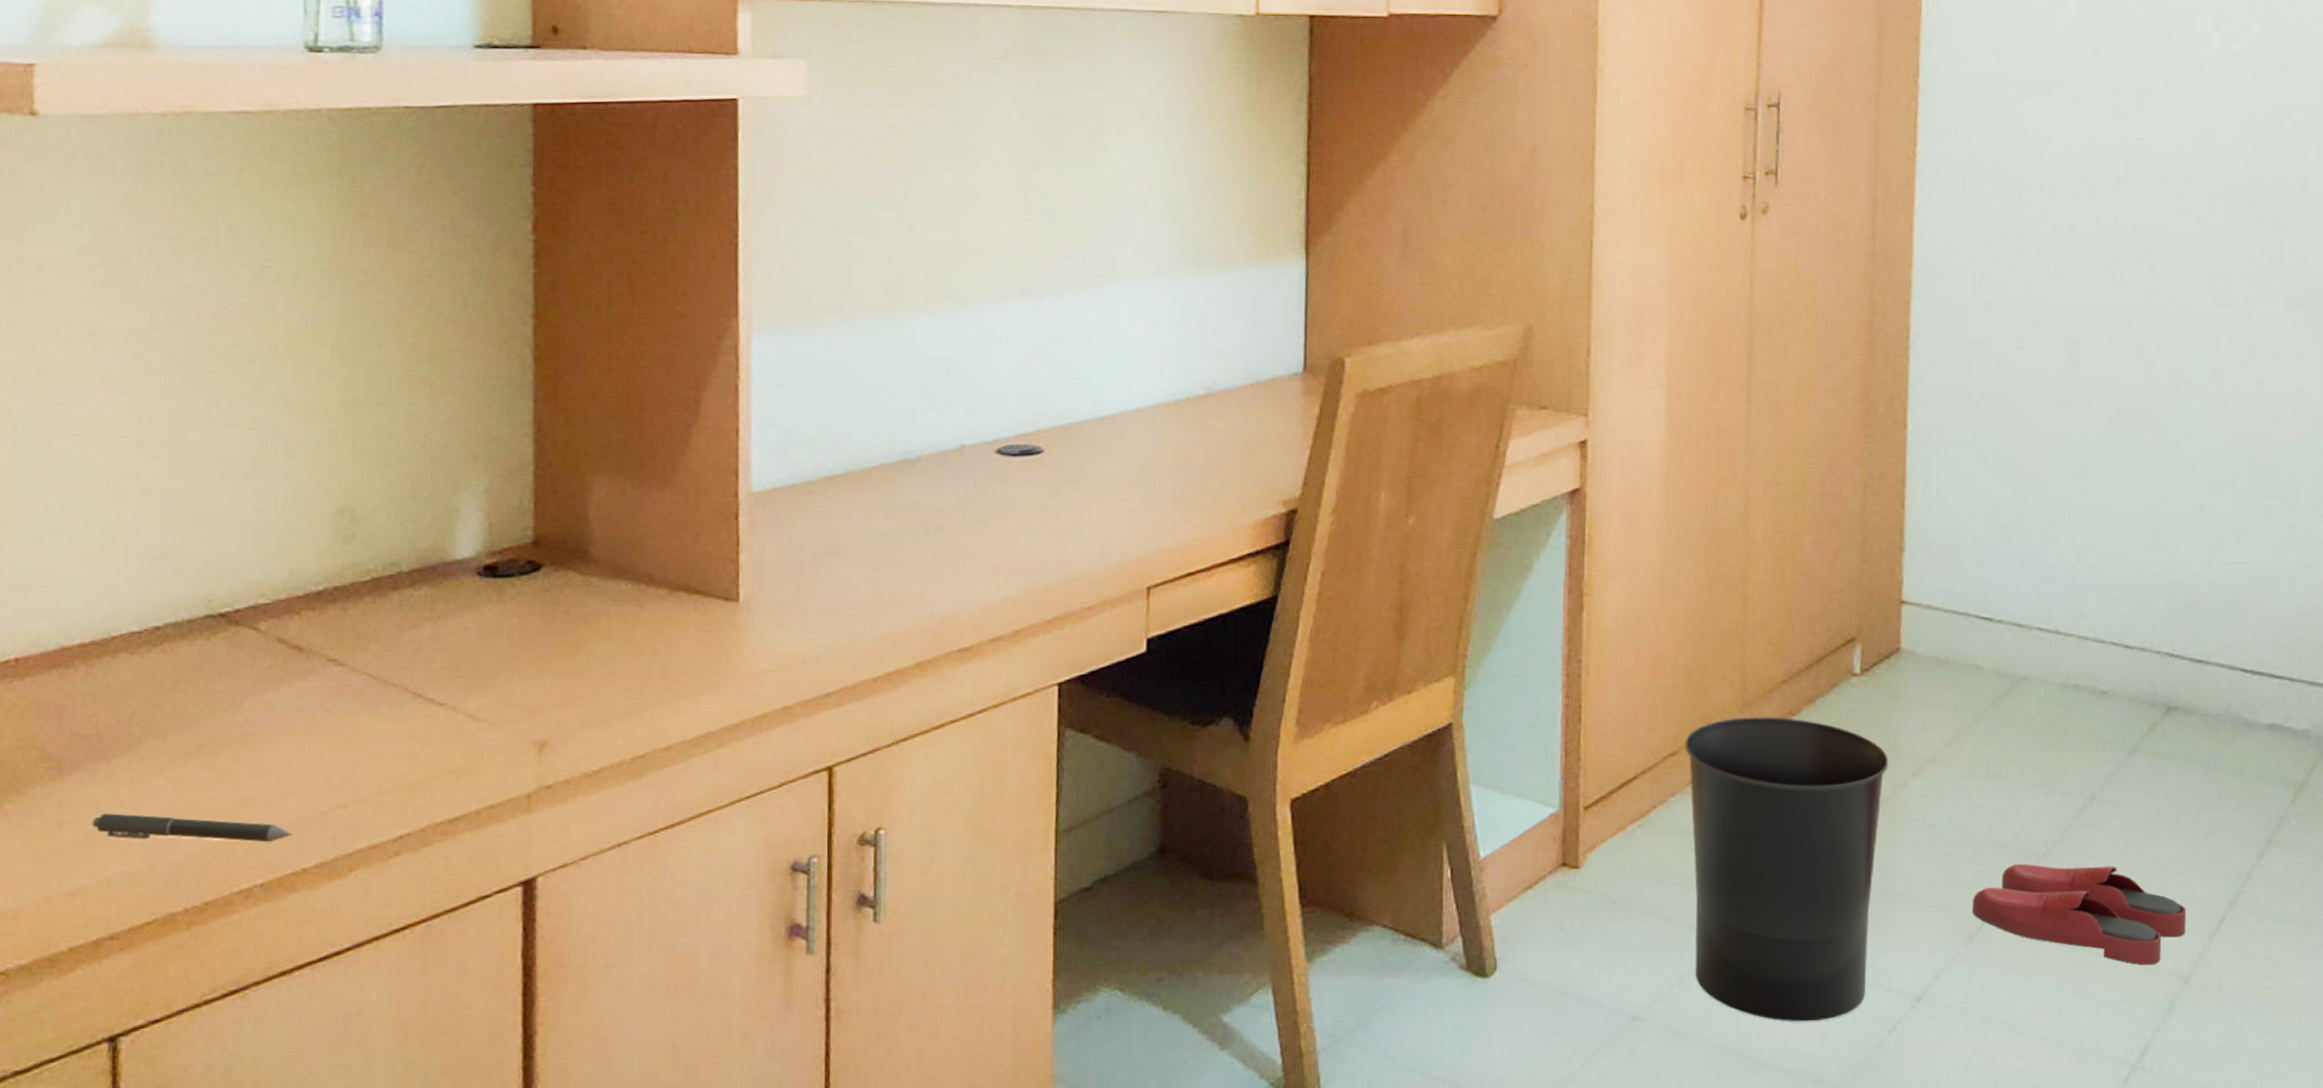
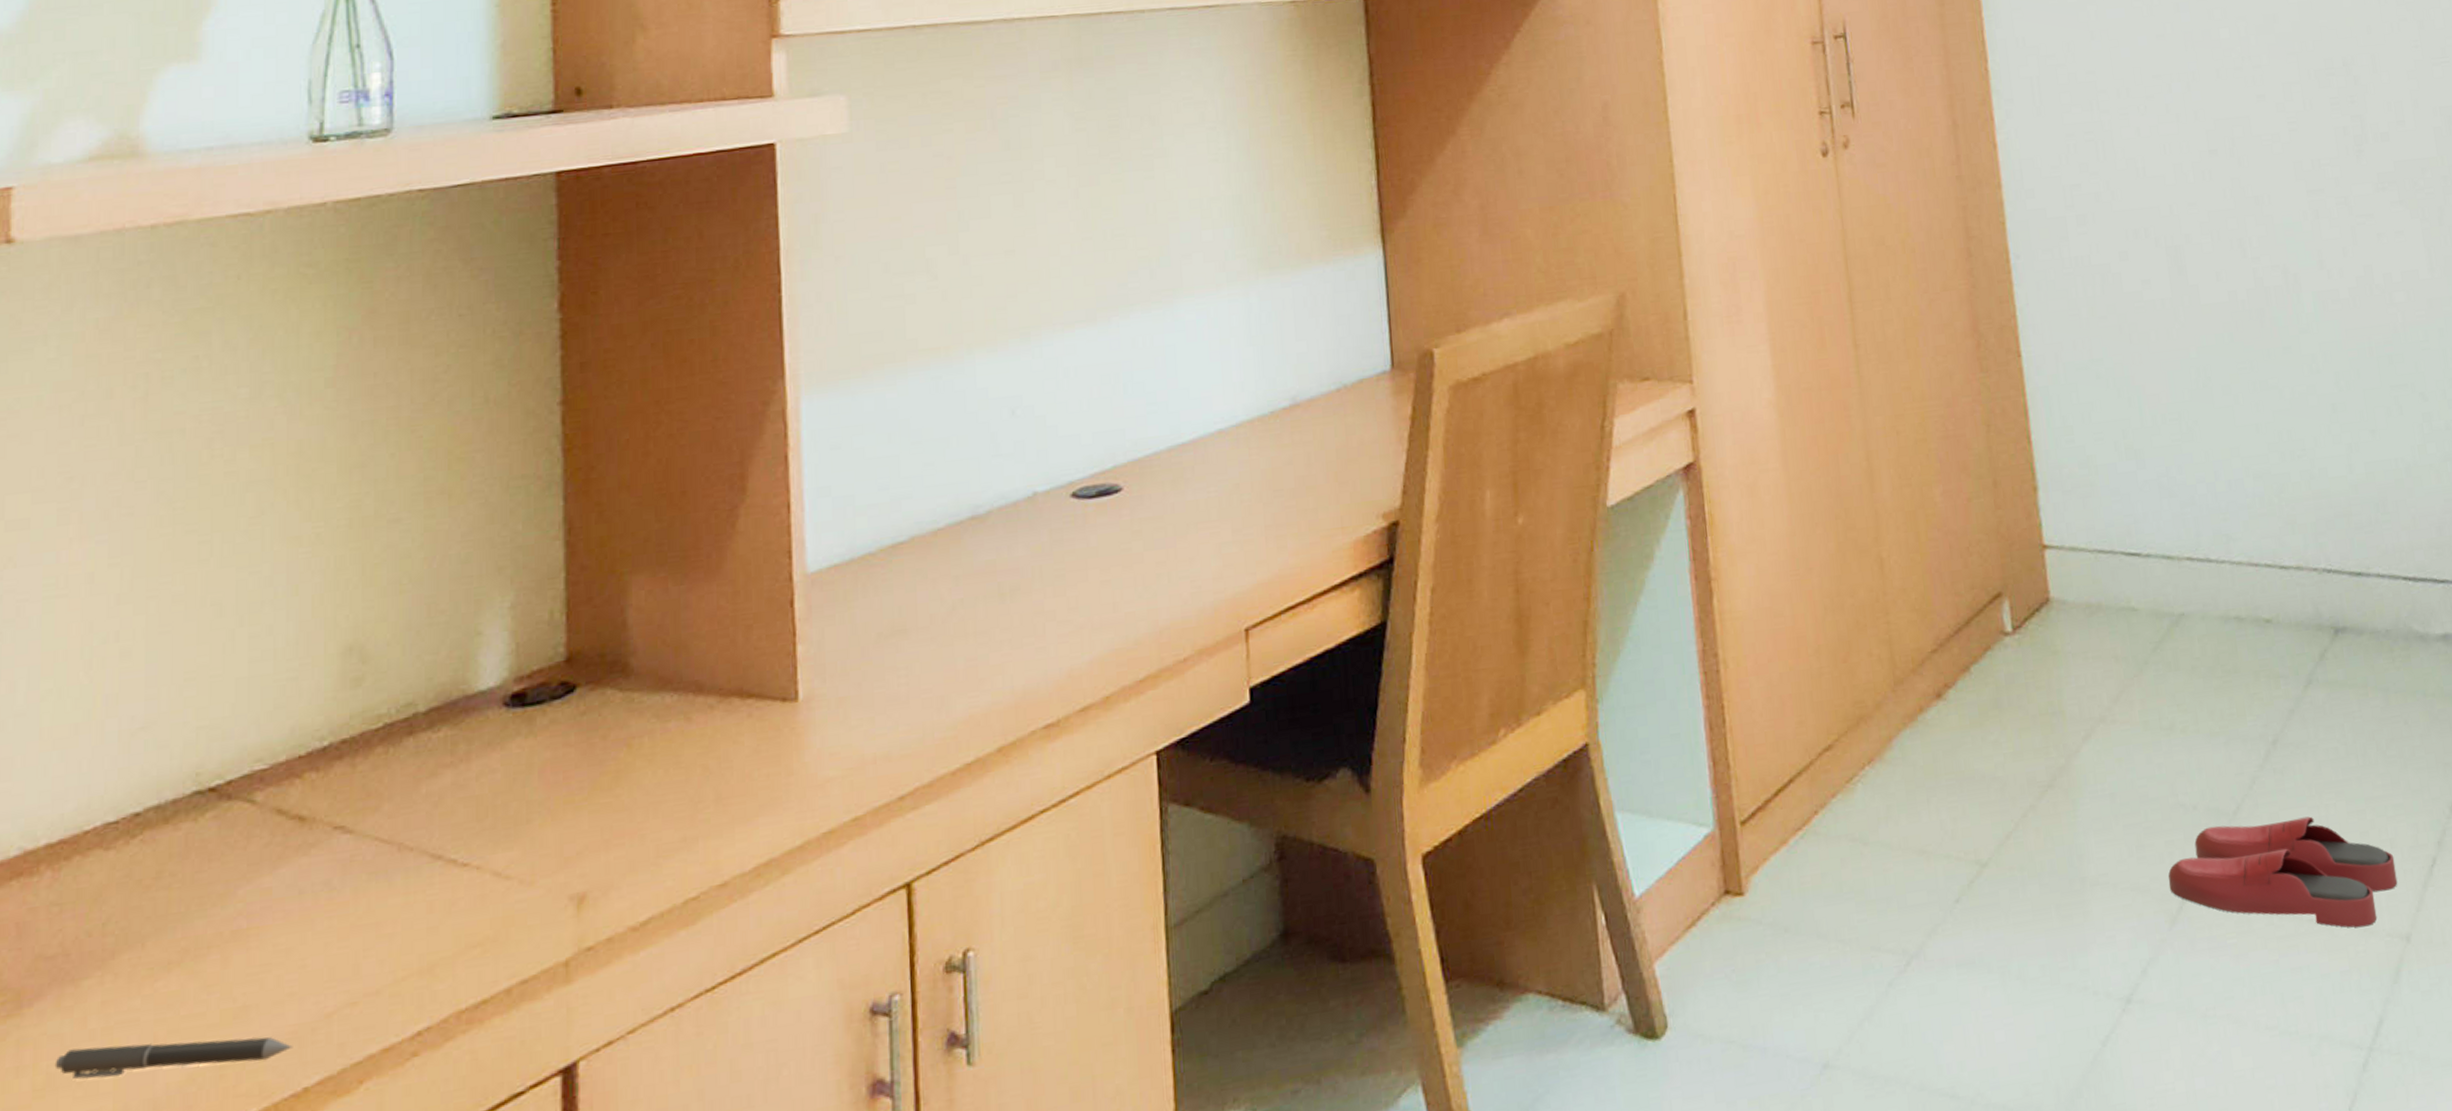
waste bin: present [1685,717,1889,1022] -> none [1838,691,2071,1047]

